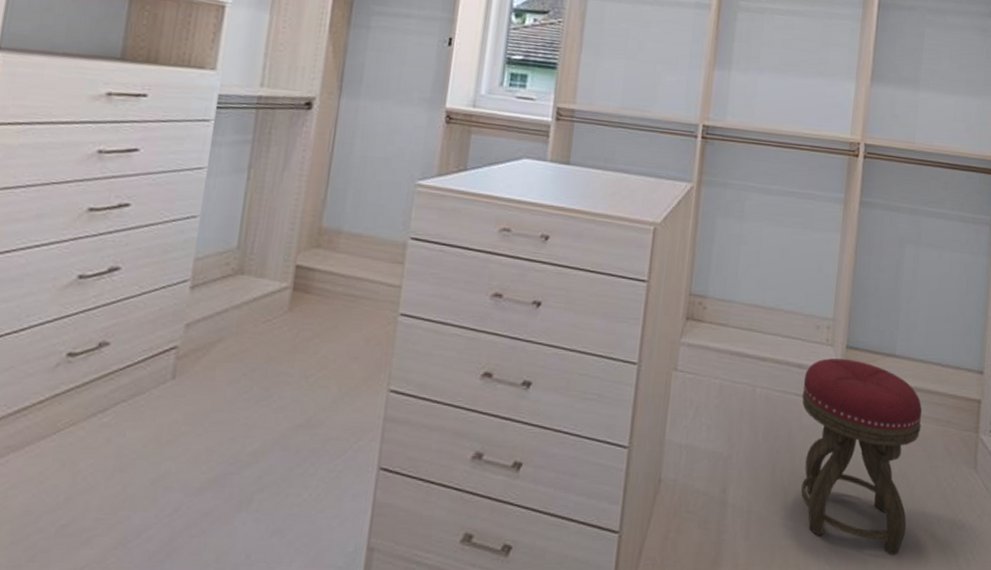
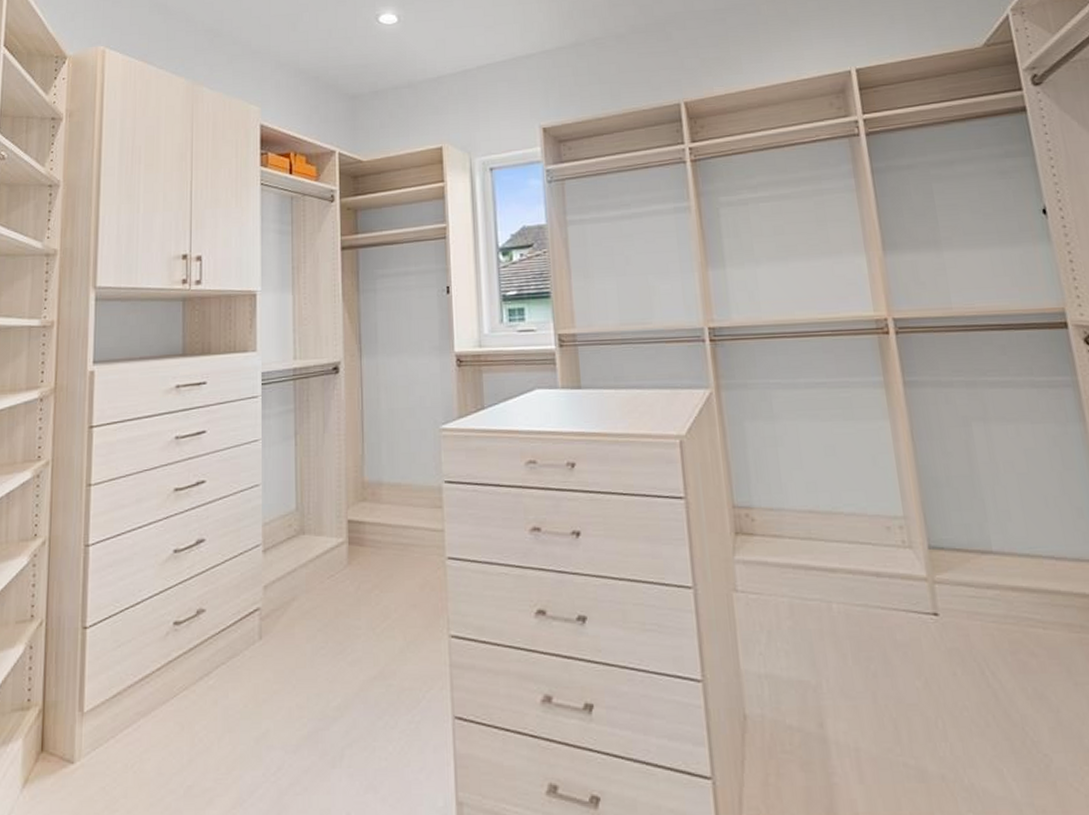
stool: present [801,358,923,555] -> none [885,561,1063,798]

